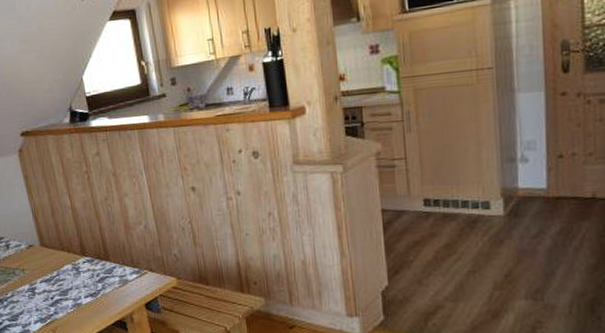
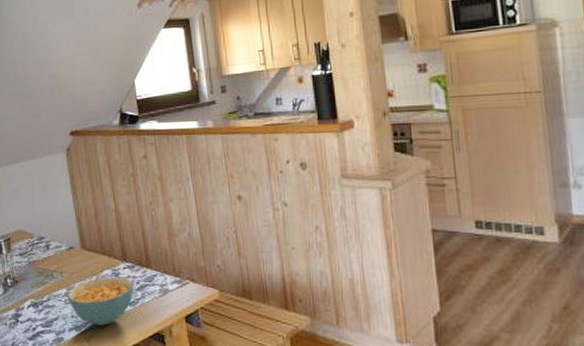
cereal bowl: none [30,271,95,317] -> present [67,277,134,326]

